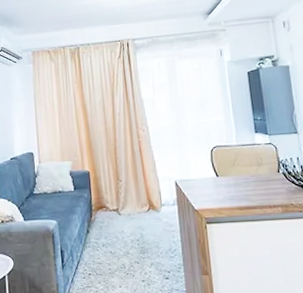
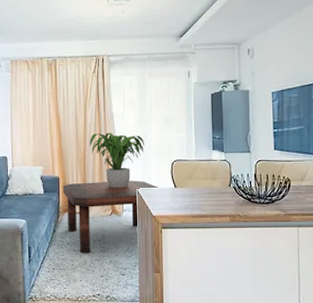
coffee table: none [94,171,199,256] -> present [63,180,159,254]
potted plant: none [120,120,180,181] -> present [90,132,144,188]

